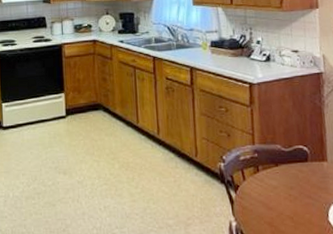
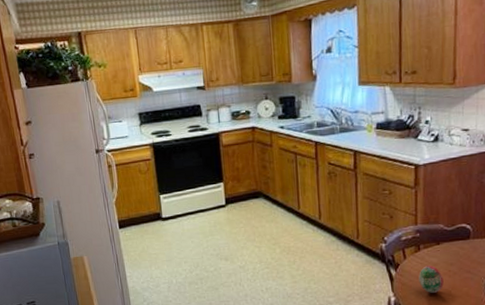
decorative egg: none [259,188,285,219] -> present [419,265,444,293]

